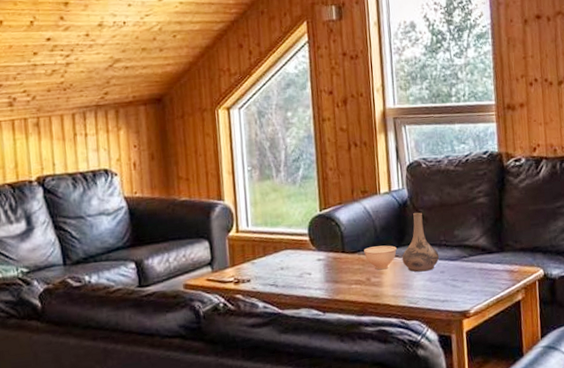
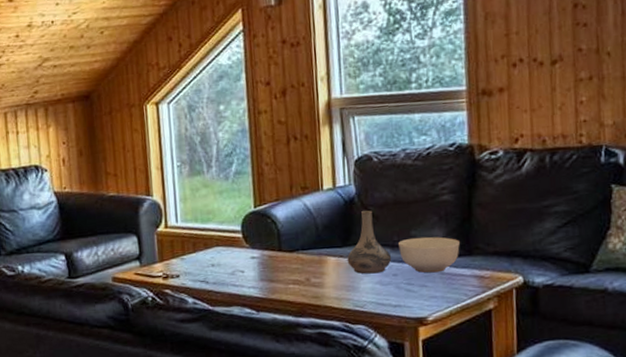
bowl: present [364,245,397,270] -> none [303,244,341,271]
bowl: none [444,235,494,270] -> present [397,236,460,273]

